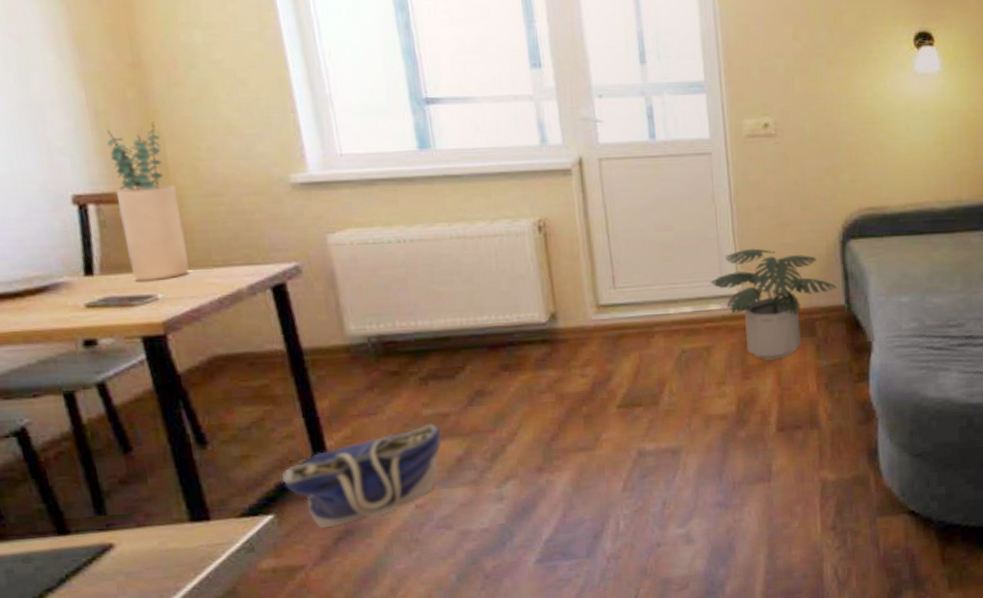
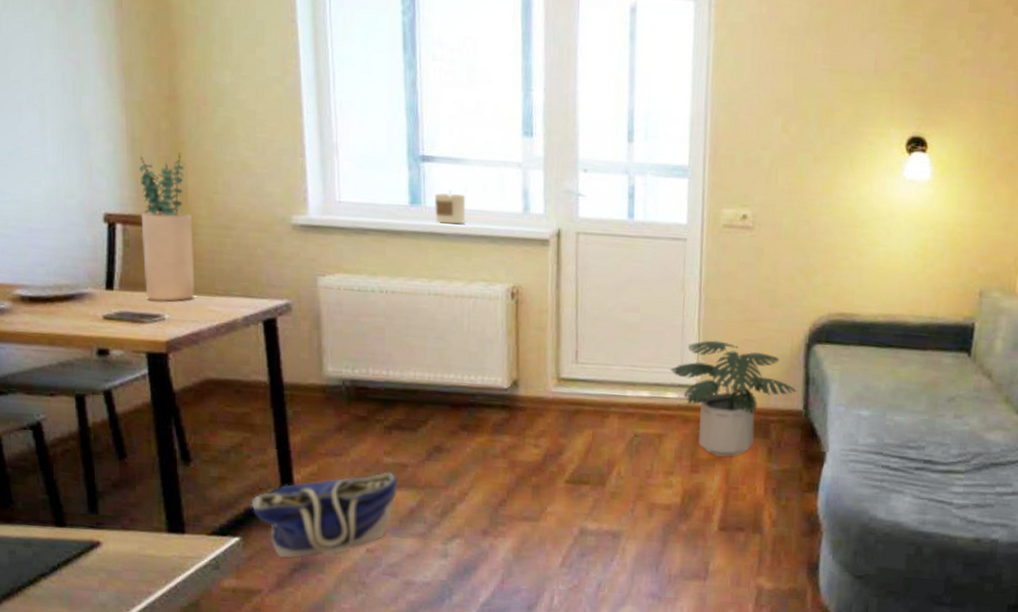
candle: none [445,129,481,166] -> present [435,189,466,226]

